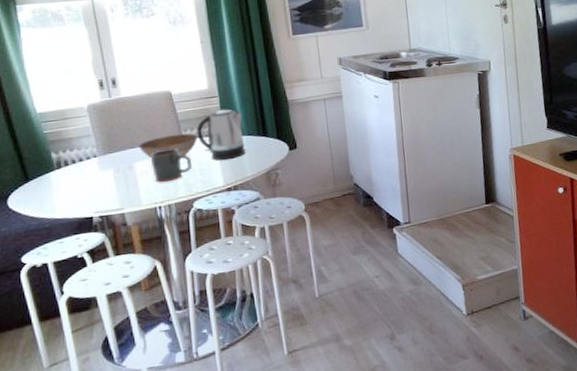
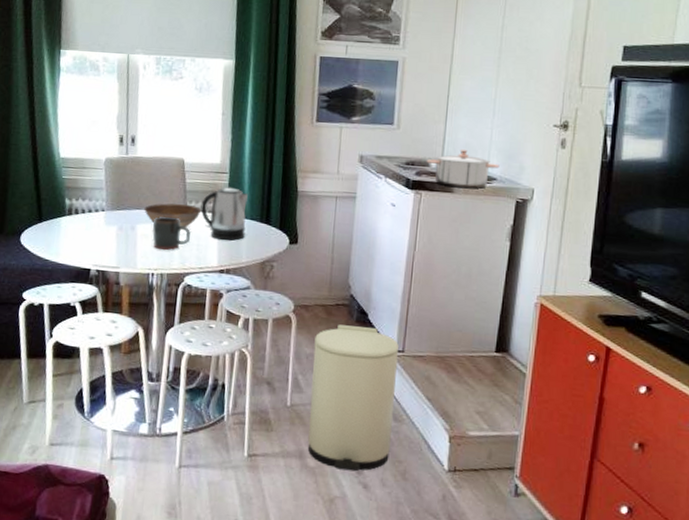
pedal bin: none [329,208,416,342] -> present [308,324,399,472]
cooking pot: none [397,37,459,72] -> present [426,149,500,189]

